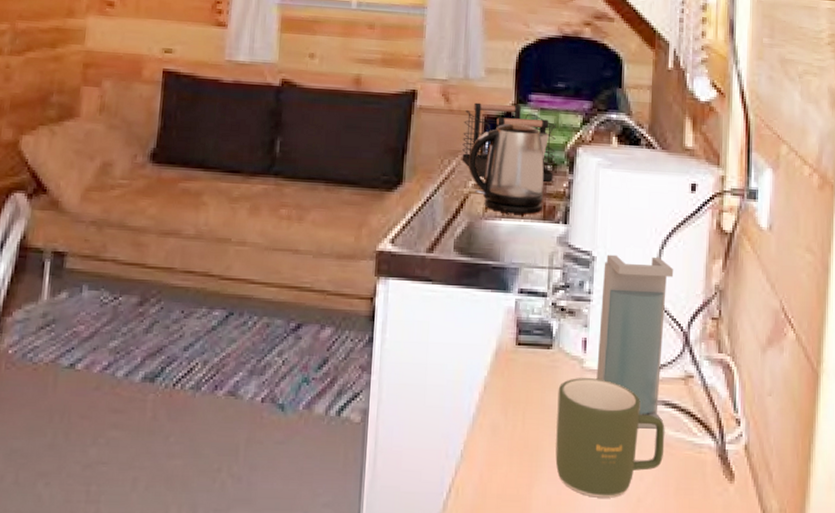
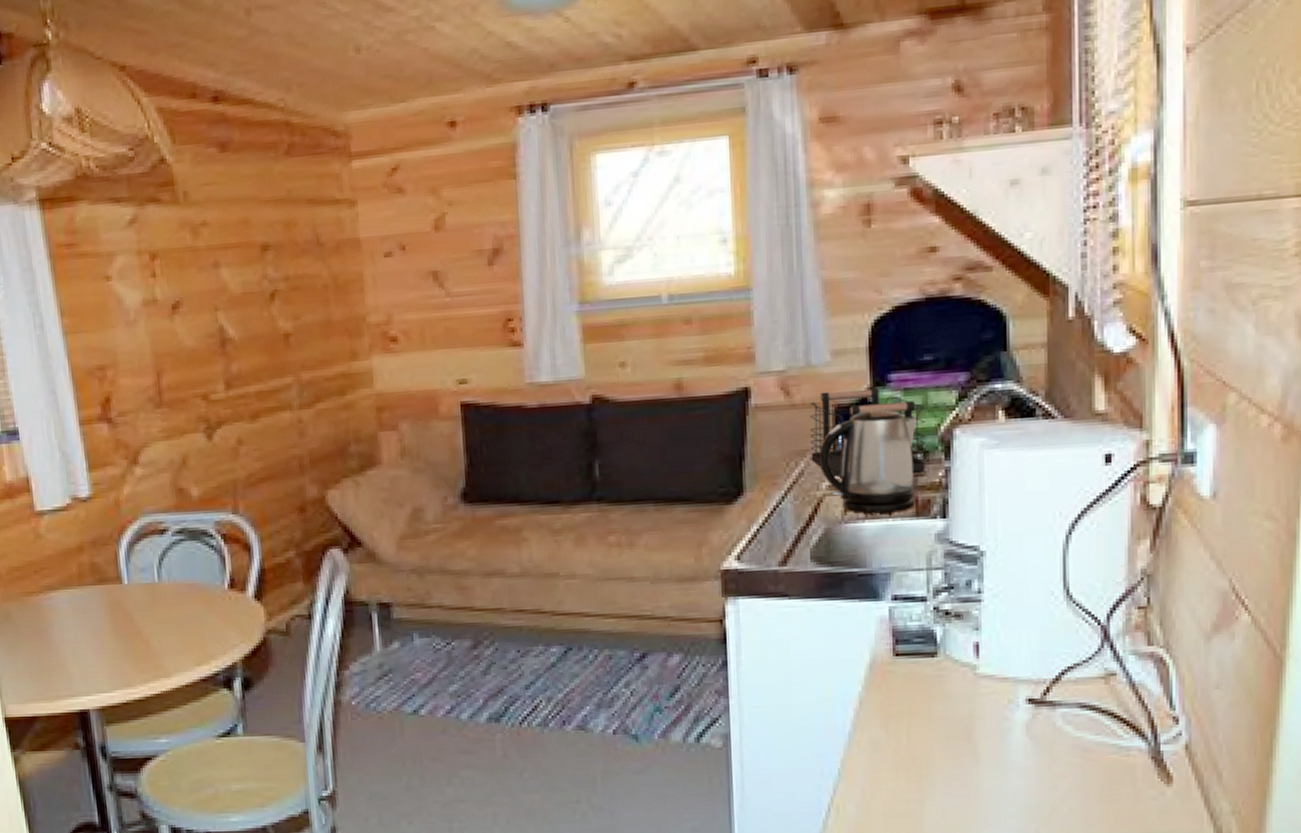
mug: present [555,378,665,498] -> none [947,684,1082,809]
soap dispenser: present [596,254,674,429] -> none [993,544,1086,734]

